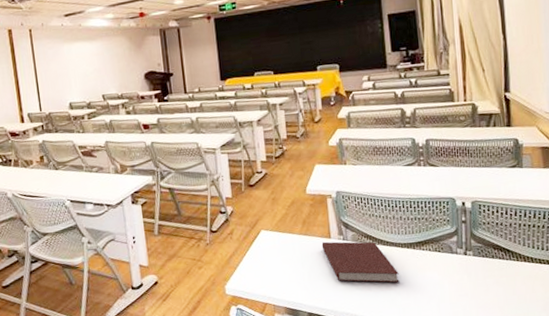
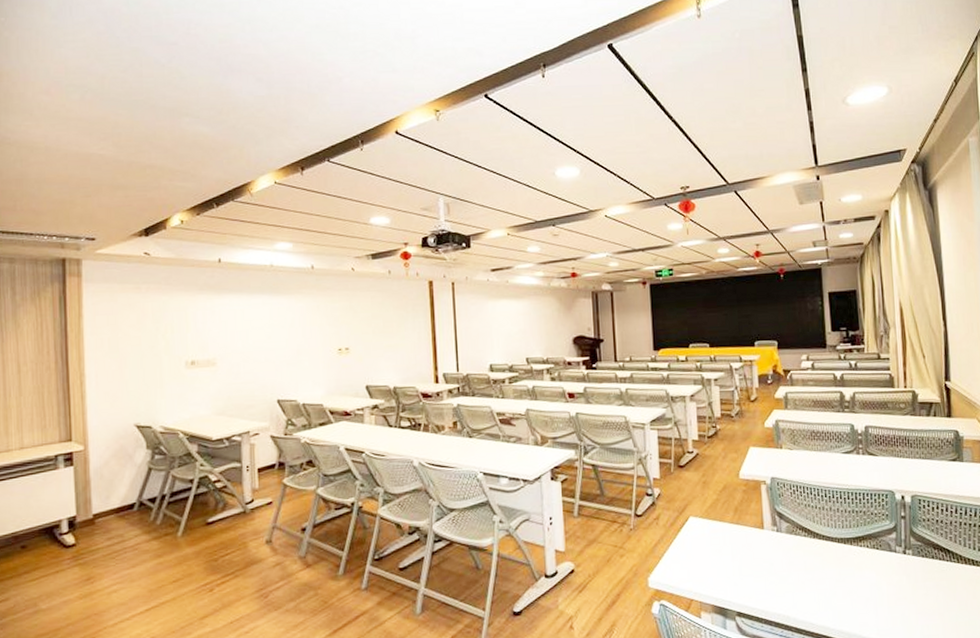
notebook: present [321,241,400,283] -> none [754,532,835,582]

